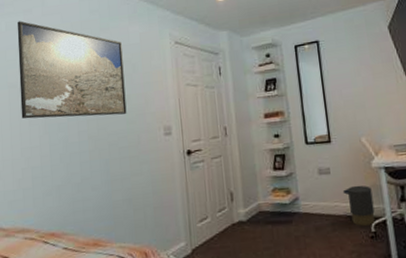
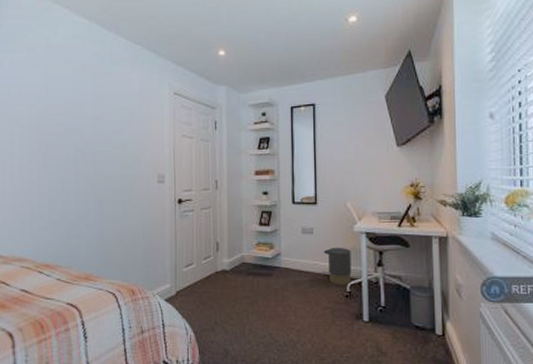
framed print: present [17,21,127,119] -> none [20,58,123,159]

